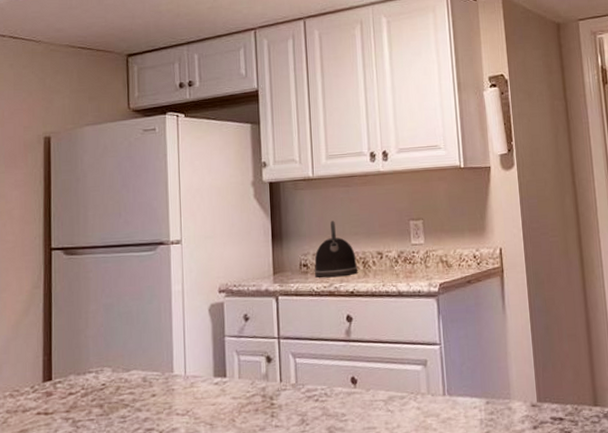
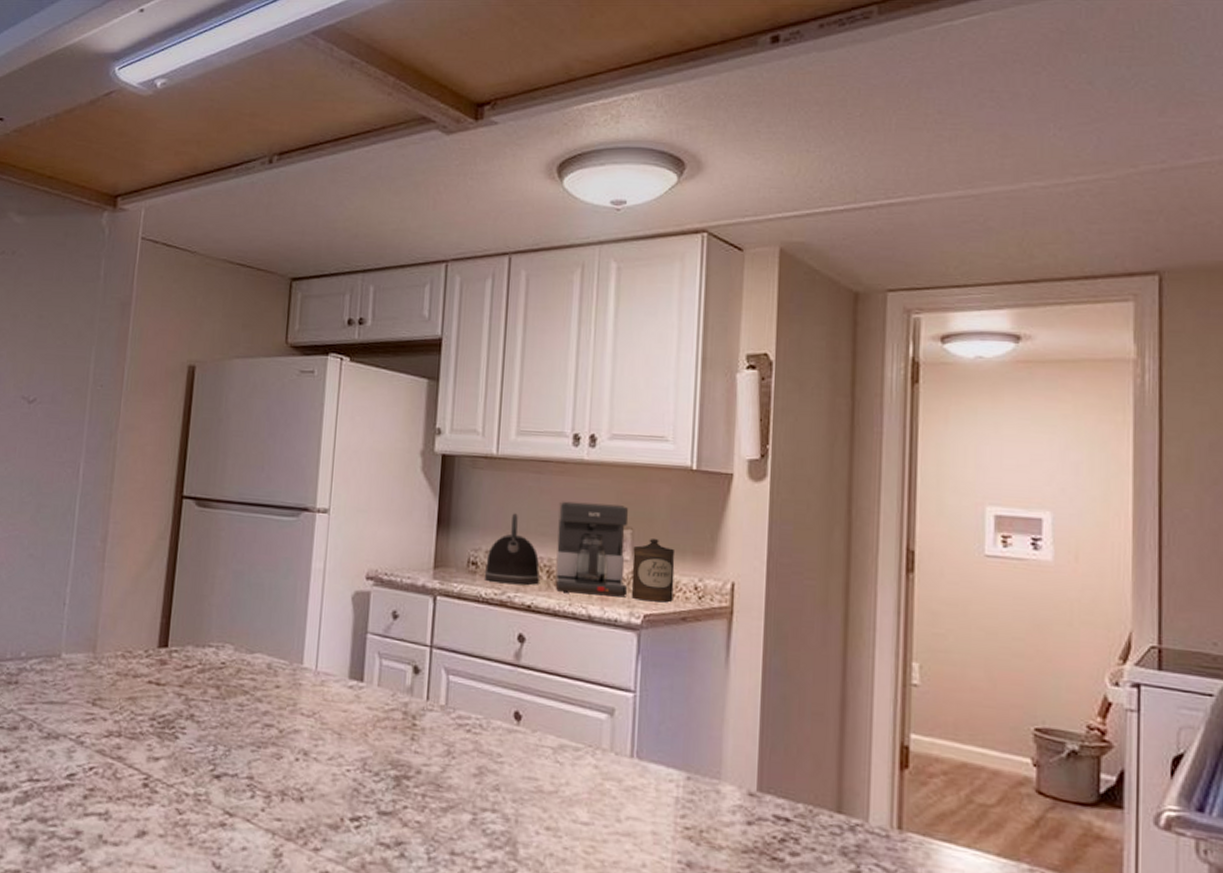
coffee maker: none [365,201,426,277] -> present [554,501,629,597]
canister: none [425,223,459,273] -> present [631,538,675,603]

